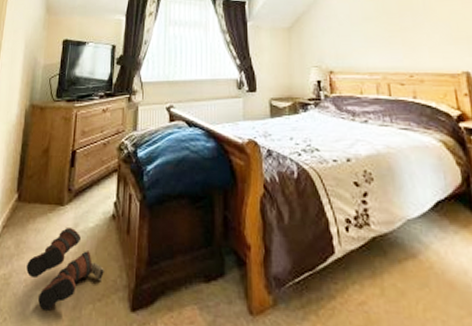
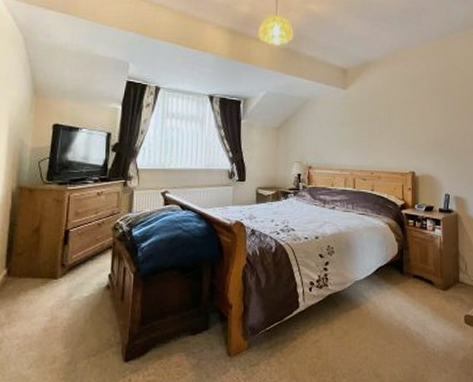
boots: present [26,228,104,311] -> none [19,298,99,367]

